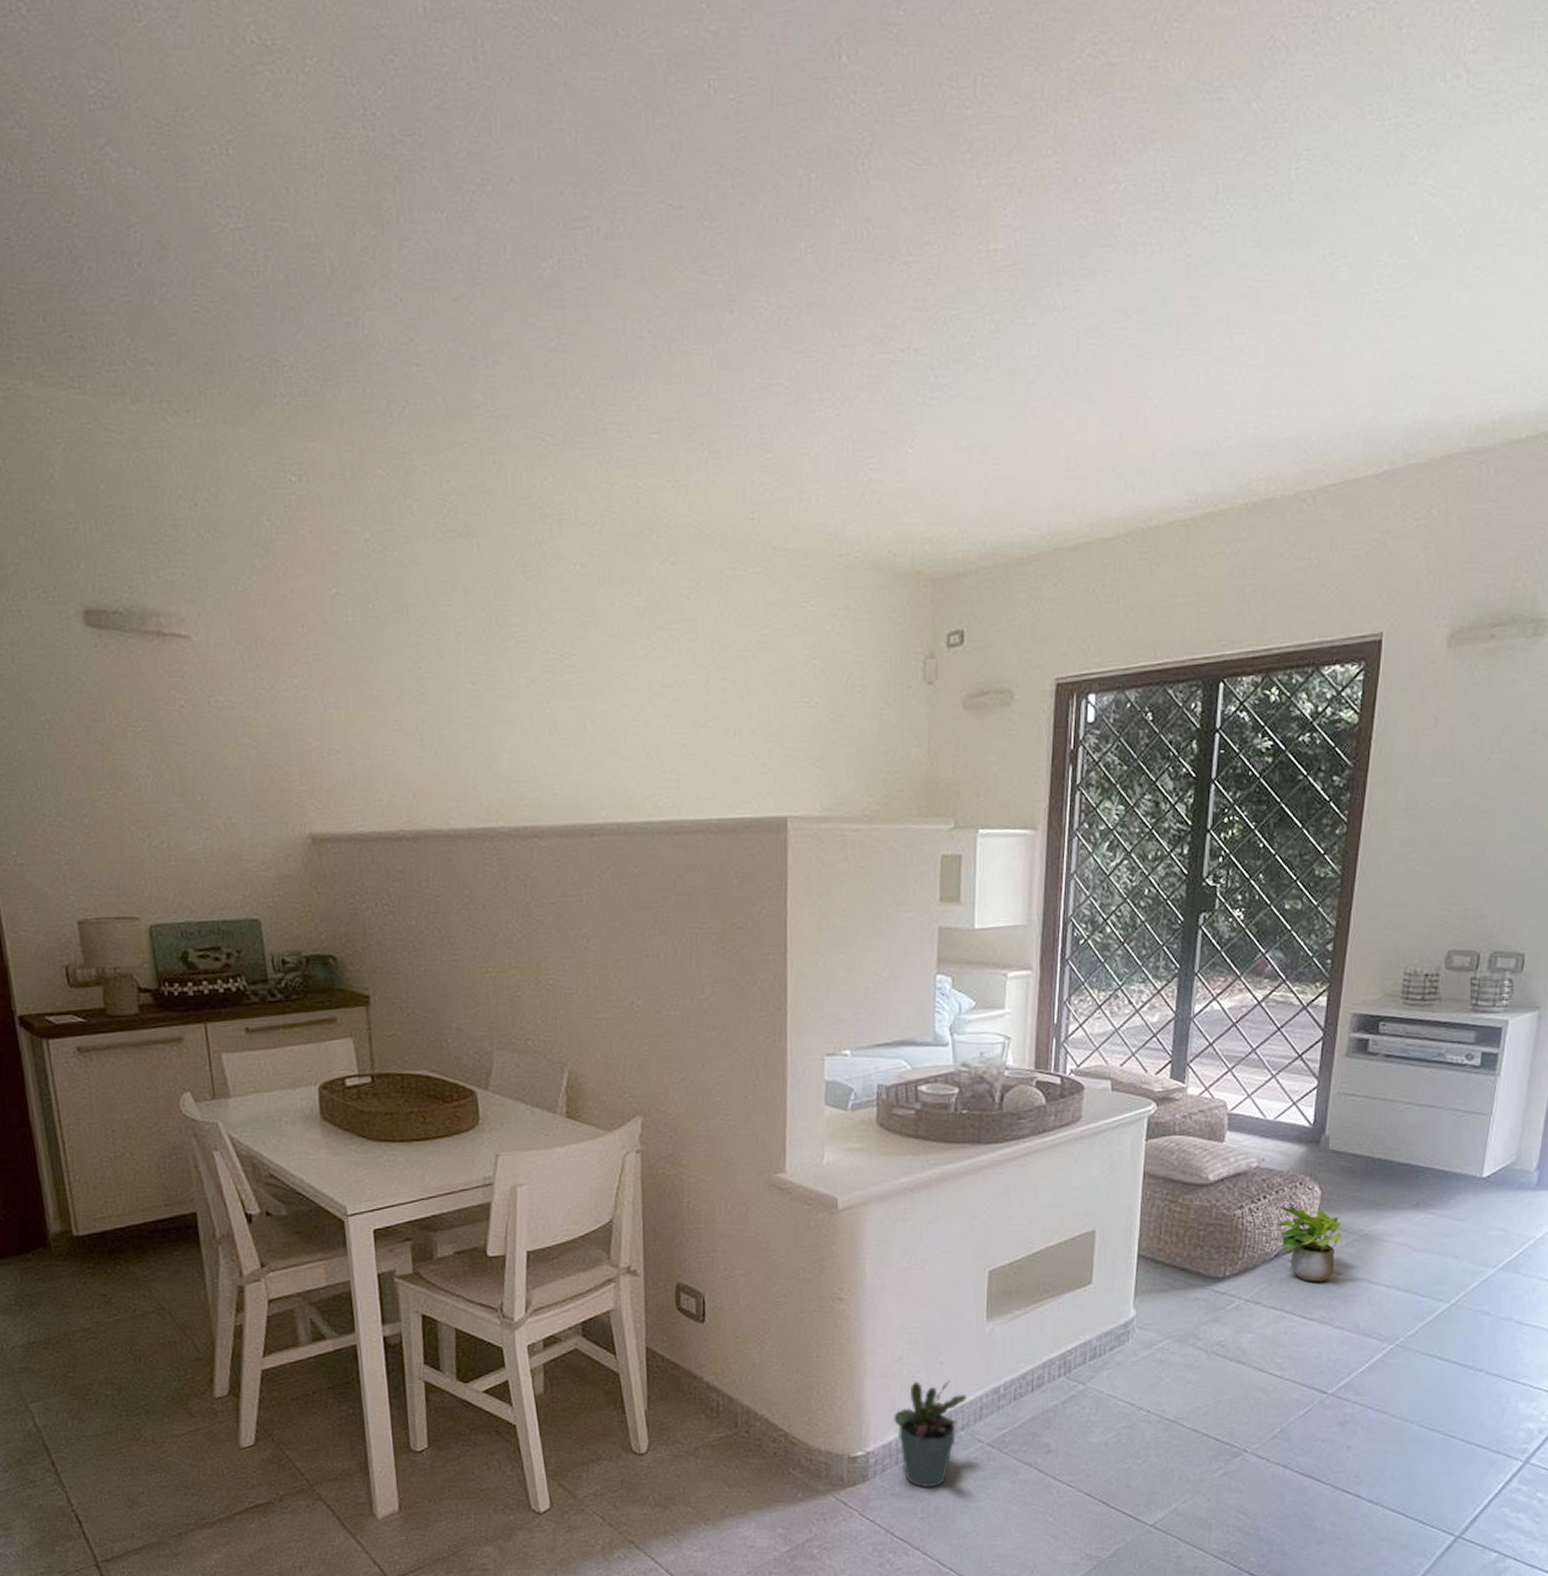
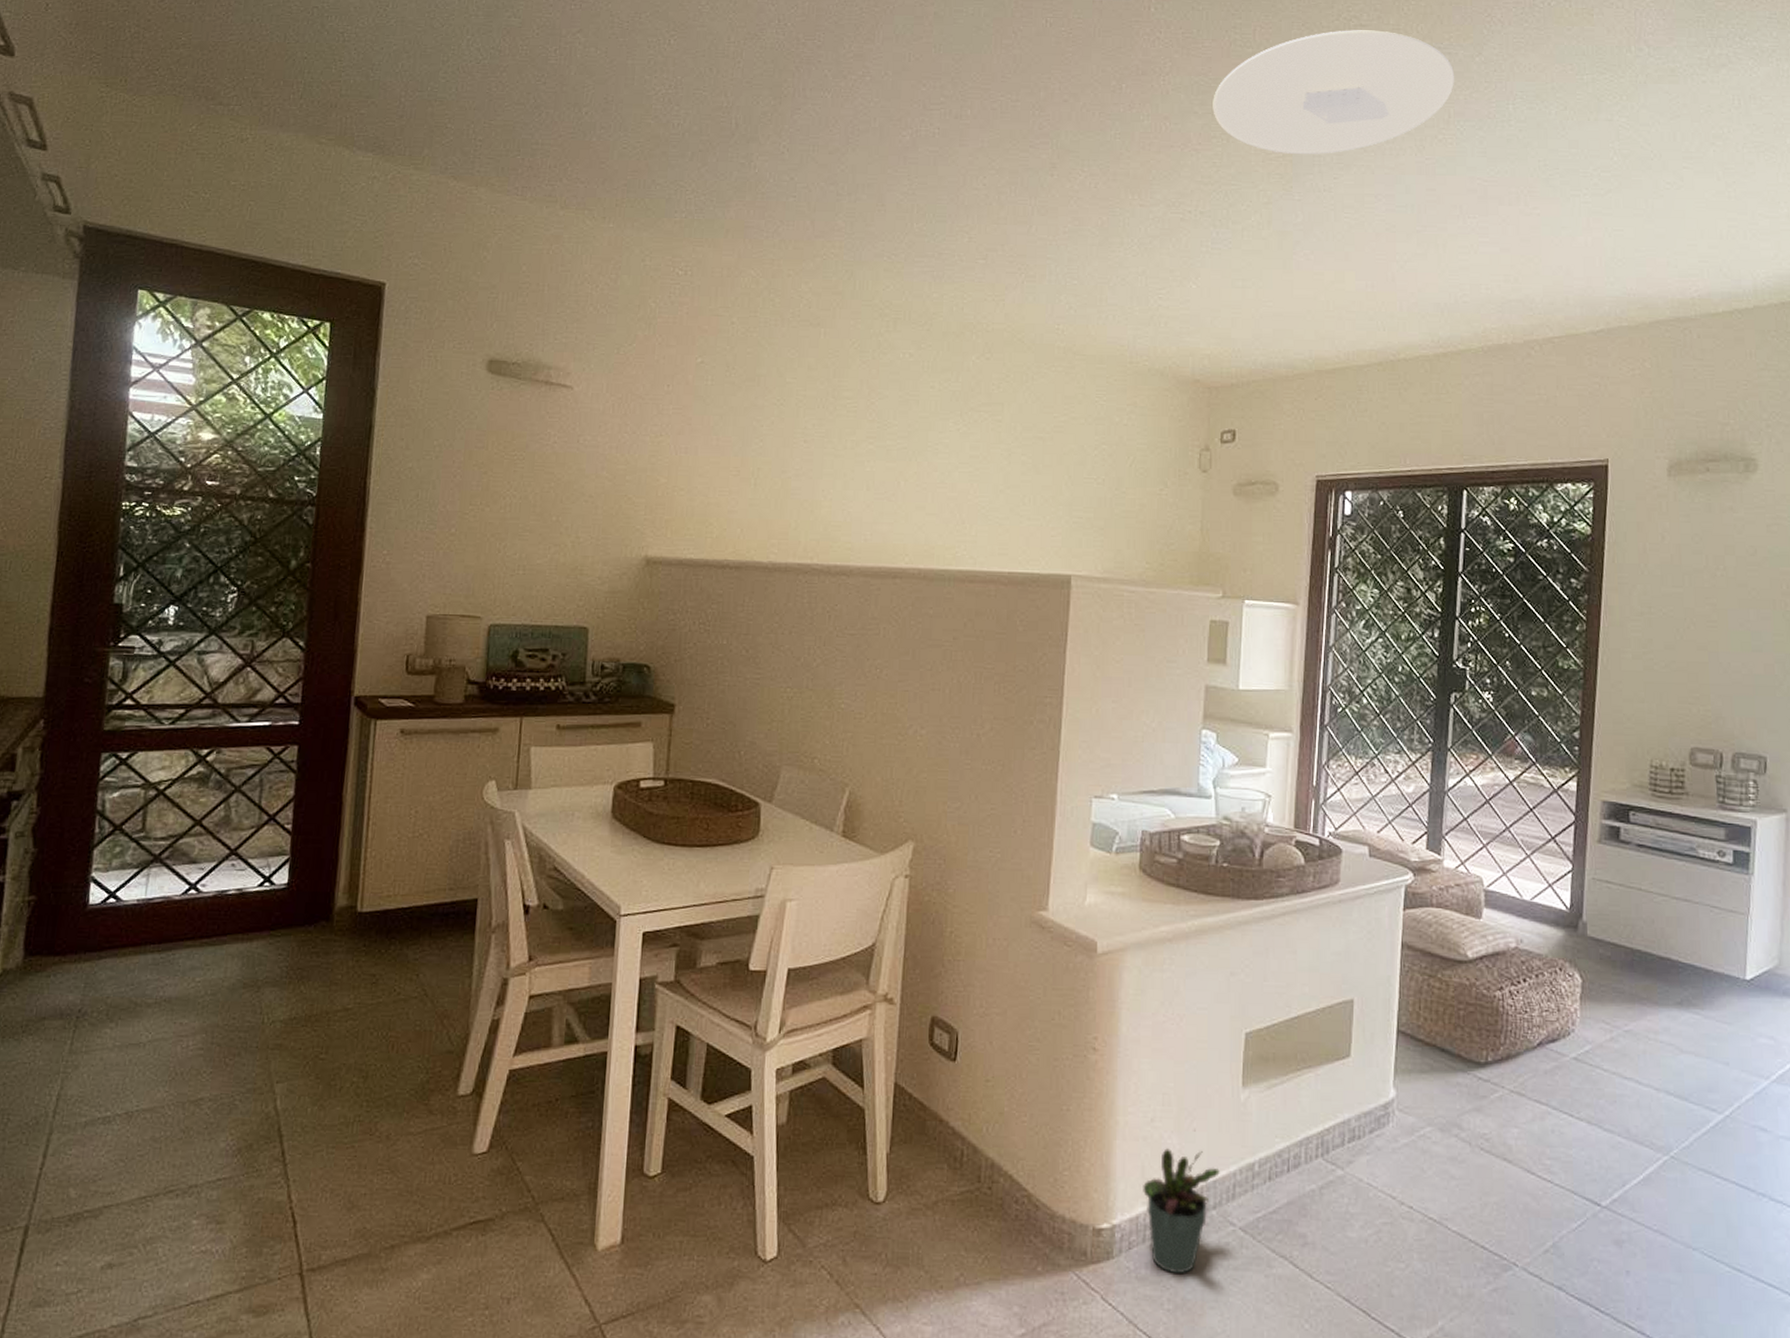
ceiling light: none [925,70,1226,260] -> present [1213,30,1455,154]
potted plant: present [1275,1205,1342,1282] -> none [1537,991,1605,1077]

